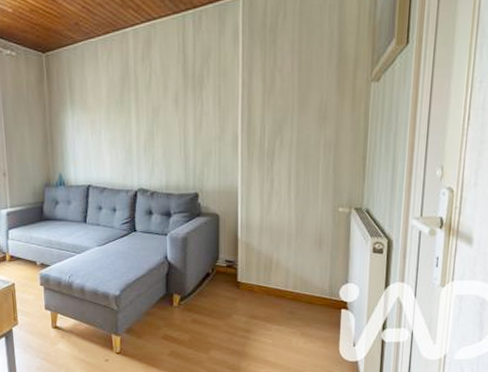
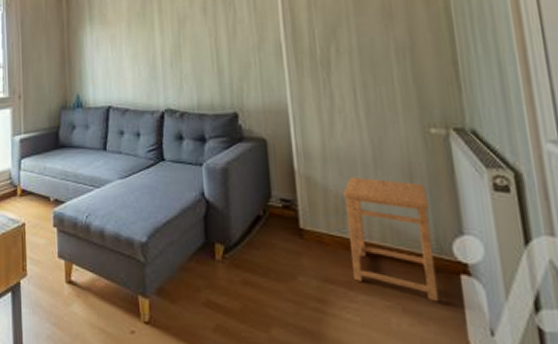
side table: none [272,243,330,328] -> present [343,176,439,302]

